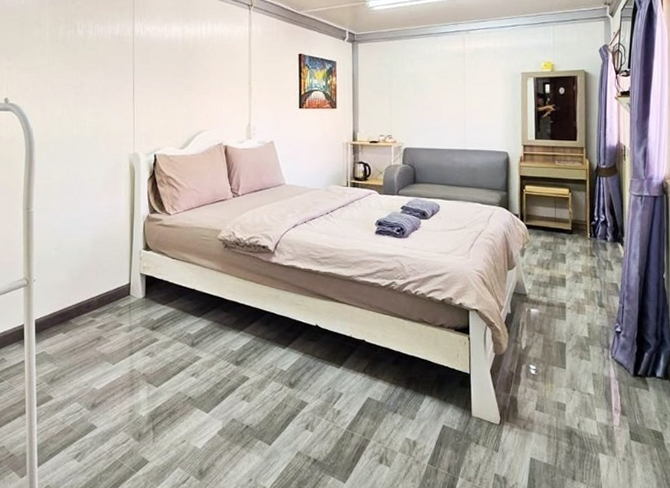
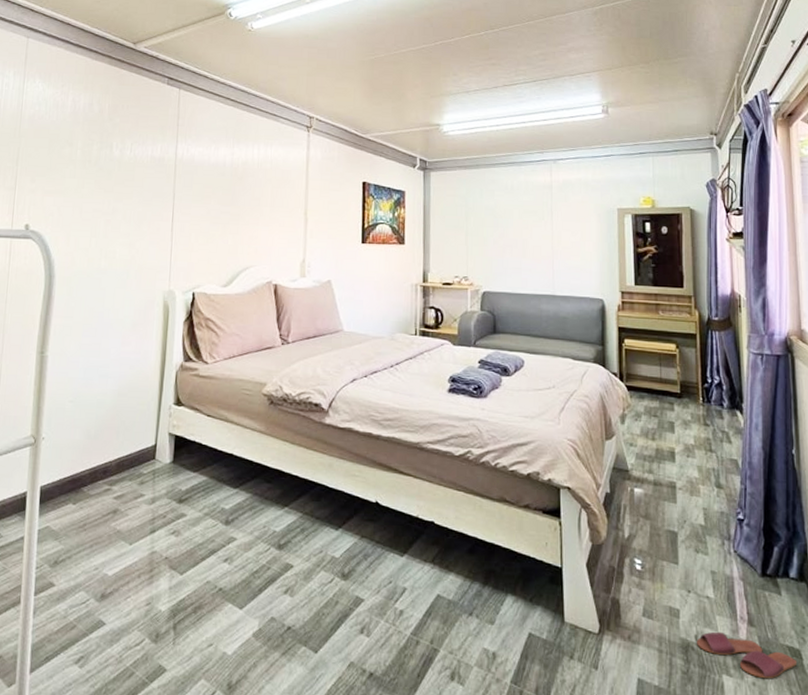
slippers: none [579,420,660,456] -> present [697,631,798,679]

